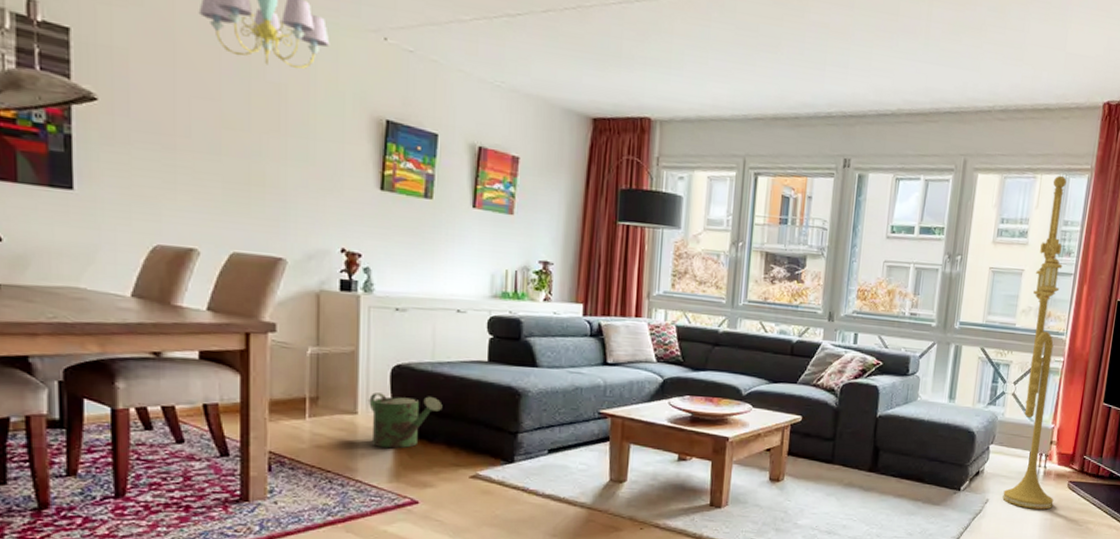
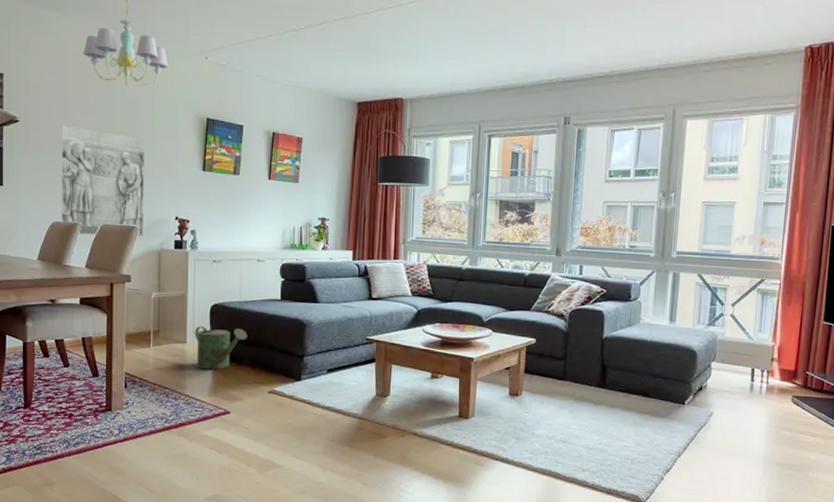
wall relief: none [167,110,295,272] -> present [61,125,144,236]
floor lamp: present [1002,175,1067,510] -> none [726,115,778,423]

